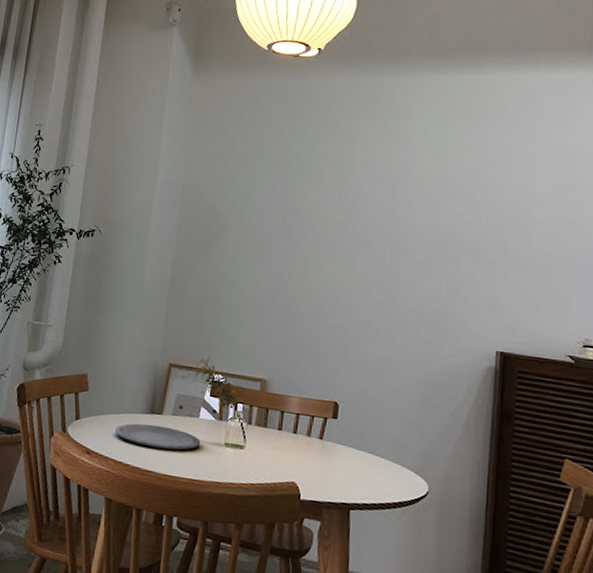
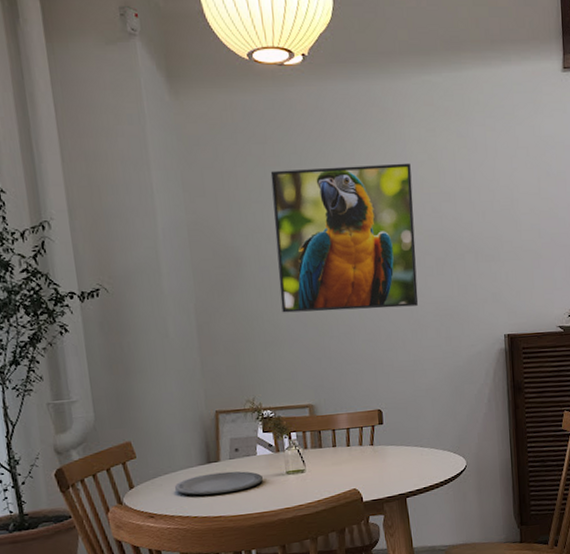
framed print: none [253,148,411,300] -> present [270,163,419,313]

